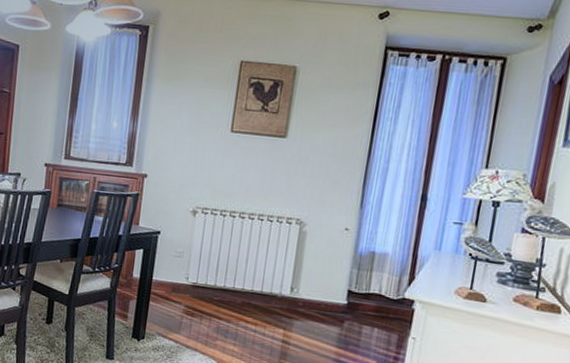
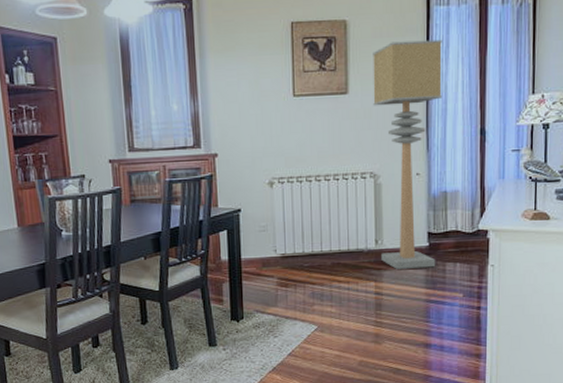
floor lamp: none [294,94,394,328] -> present [373,39,442,269]

